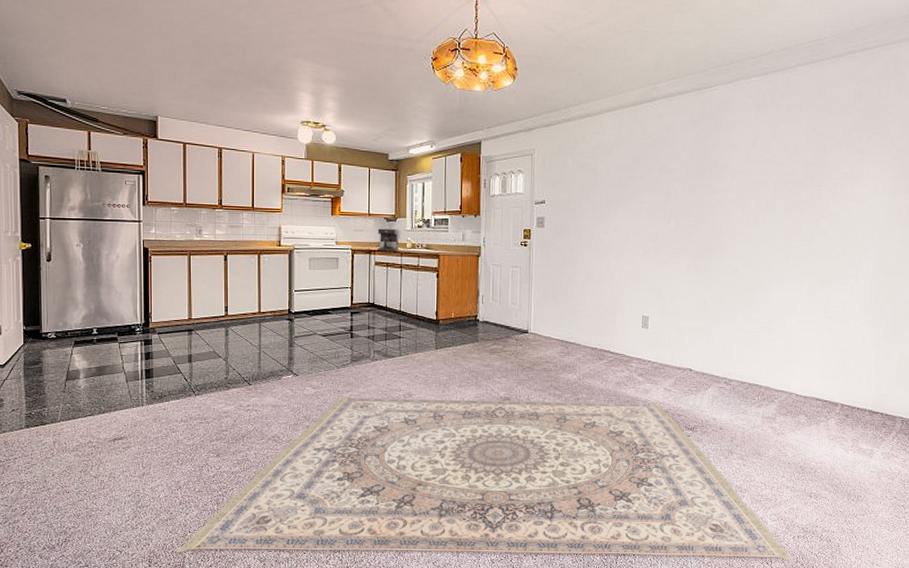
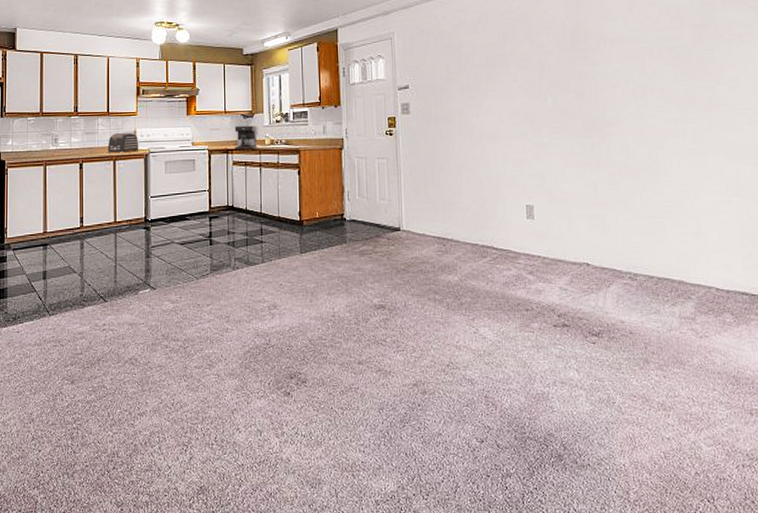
area rug: present [176,398,792,560] -> none [28,306,739,497]
toaster: none [252,228,284,249] -> present [107,133,139,155]

